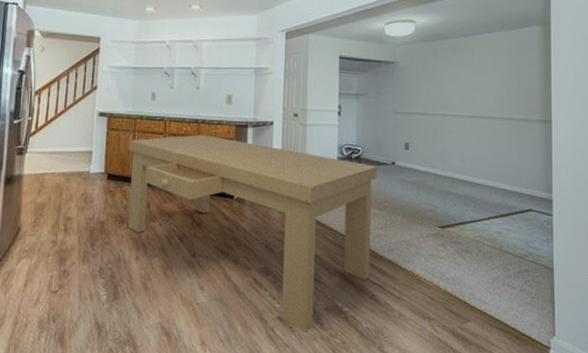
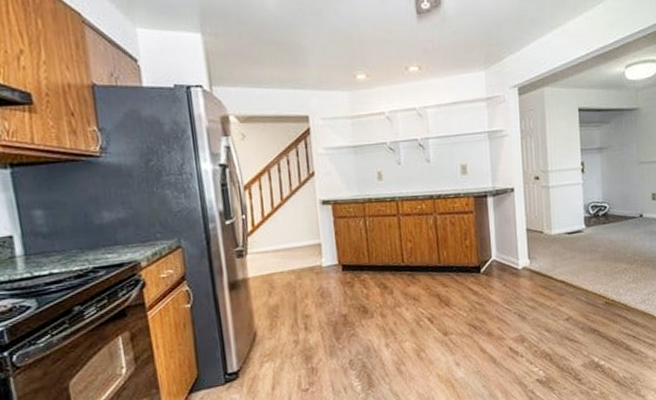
dining table: present [128,134,377,332] -> none [360,210,625,390]

